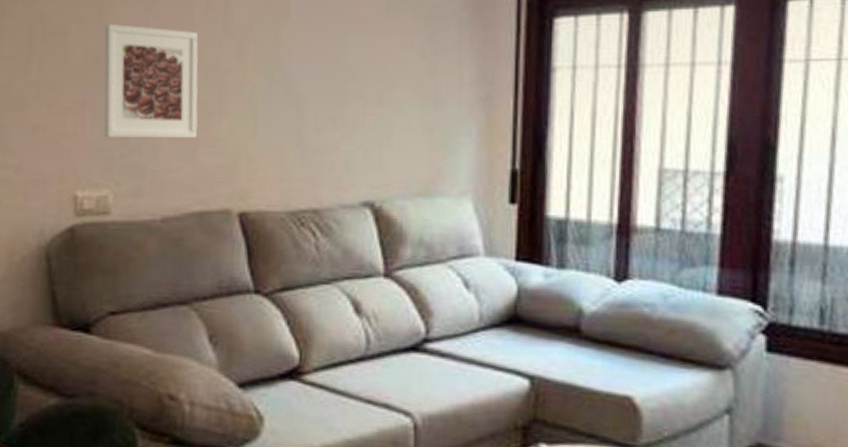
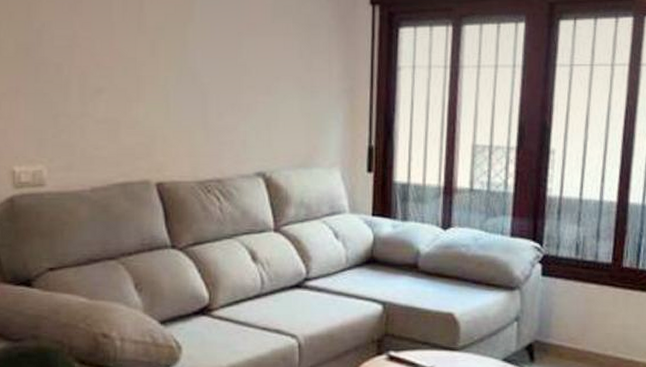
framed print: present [103,24,199,139] -> none [33,20,120,122]

